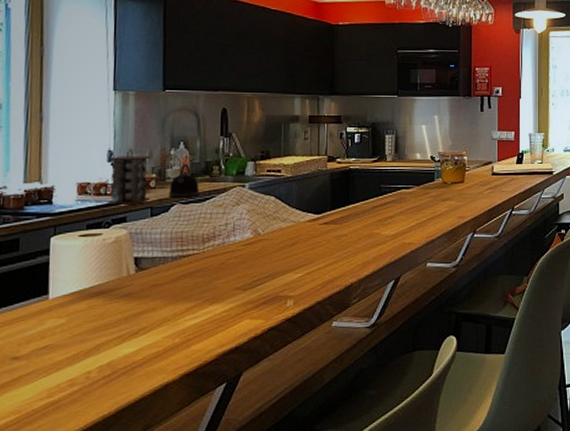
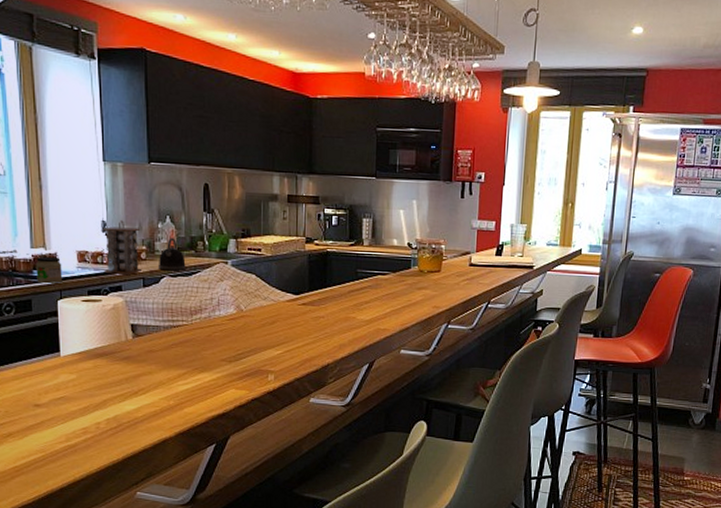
jar: none [27,191,59,221] -> present [36,257,63,284]

